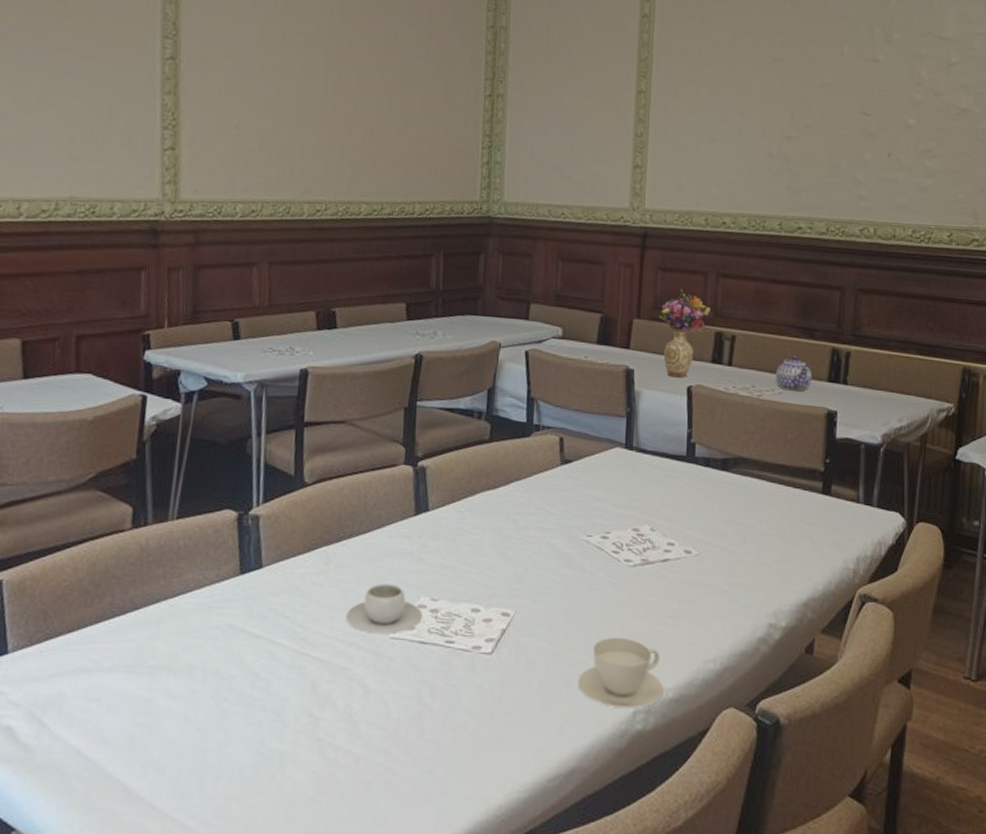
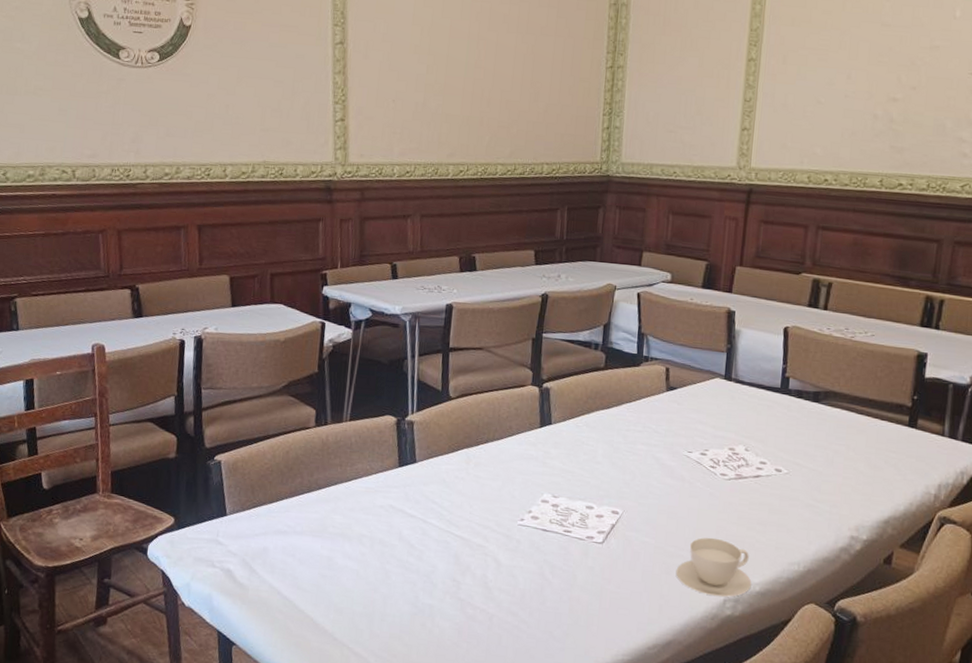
teacup: present [345,583,422,635] -> none [482,481,545,522]
flower arrangement: present [660,289,711,378] -> none [761,240,809,320]
teapot: present [775,355,813,393] -> none [868,301,905,336]

